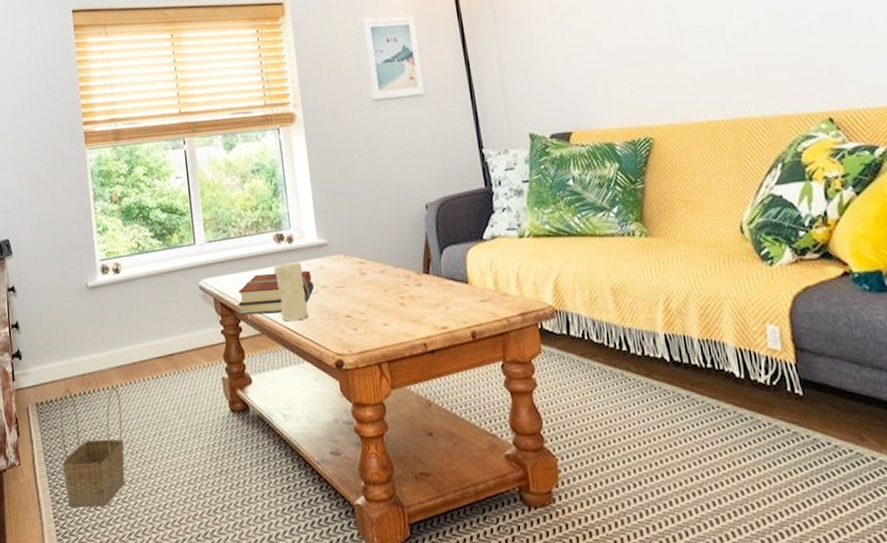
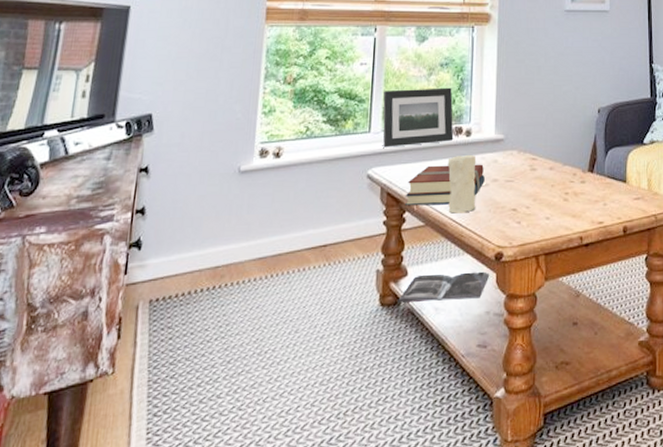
basket: present [60,387,125,507] -> none [168,280,257,420]
picture frame: none [202,194,276,259] -> present [382,87,454,148]
magazine: none [246,380,334,409] -> present [398,272,490,303]

